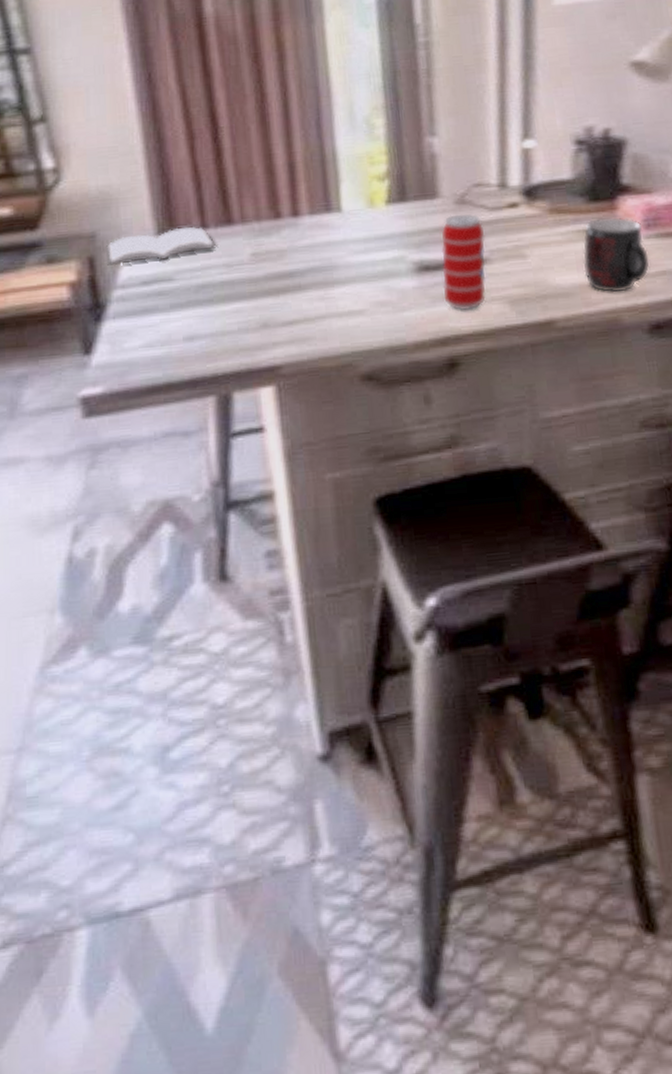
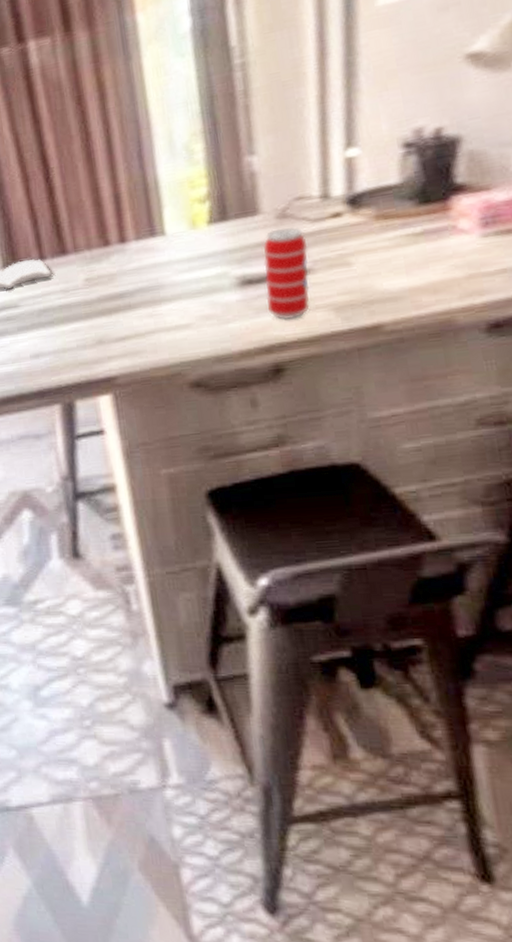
mug: present [582,217,650,293] -> none [412,217,488,295]

